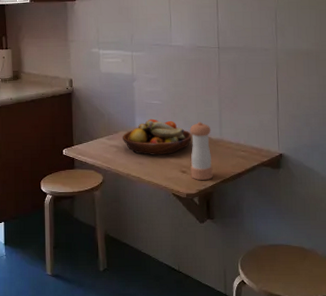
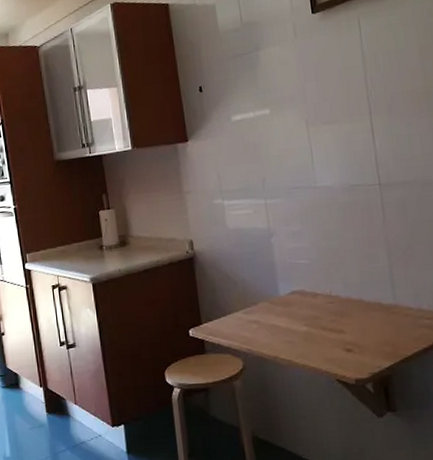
fruit bowl: present [122,118,192,155] -> none [262,283,355,331]
pepper shaker: present [189,122,213,180] -> none [351,283,390,360]

